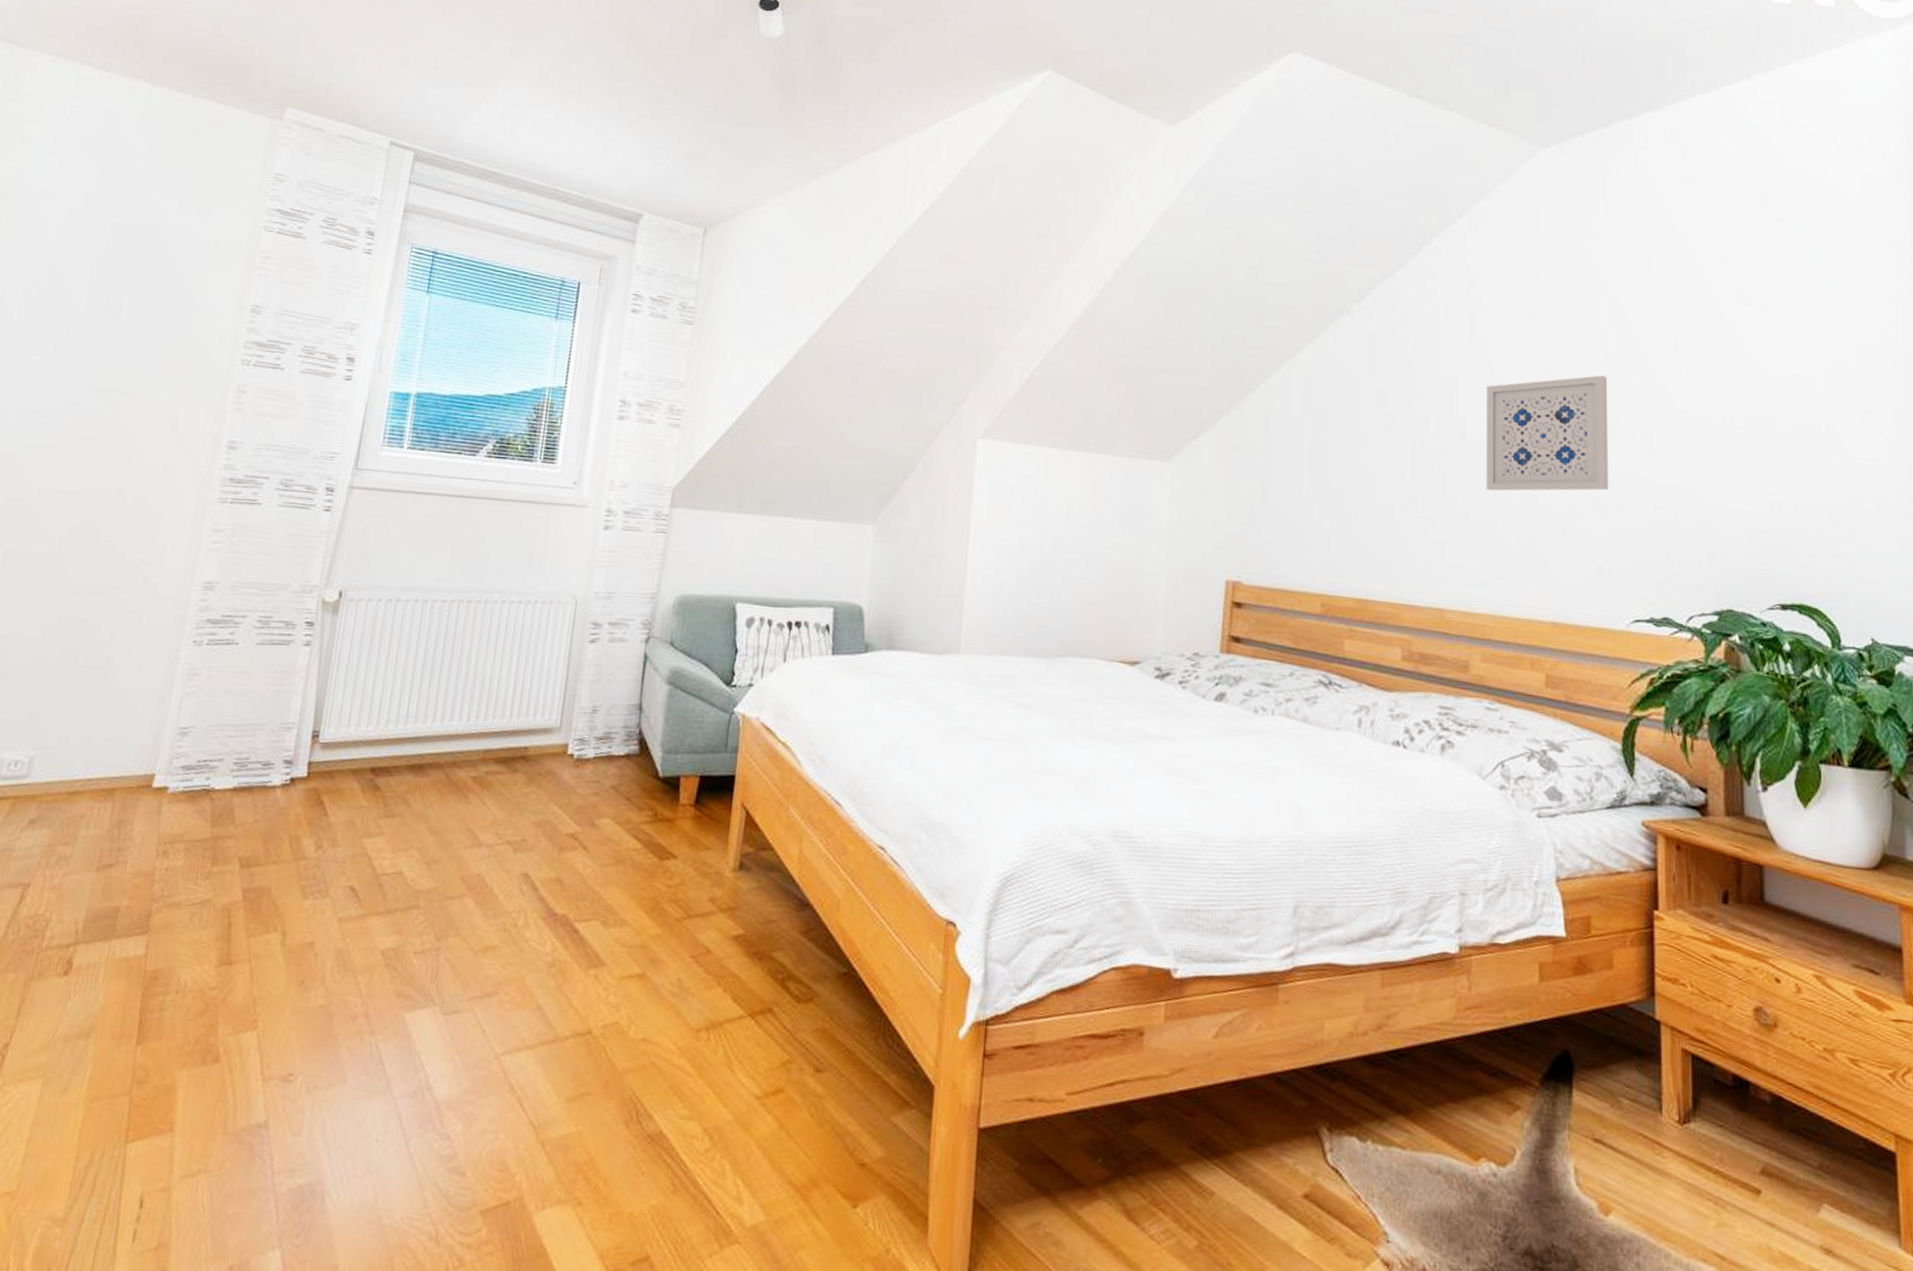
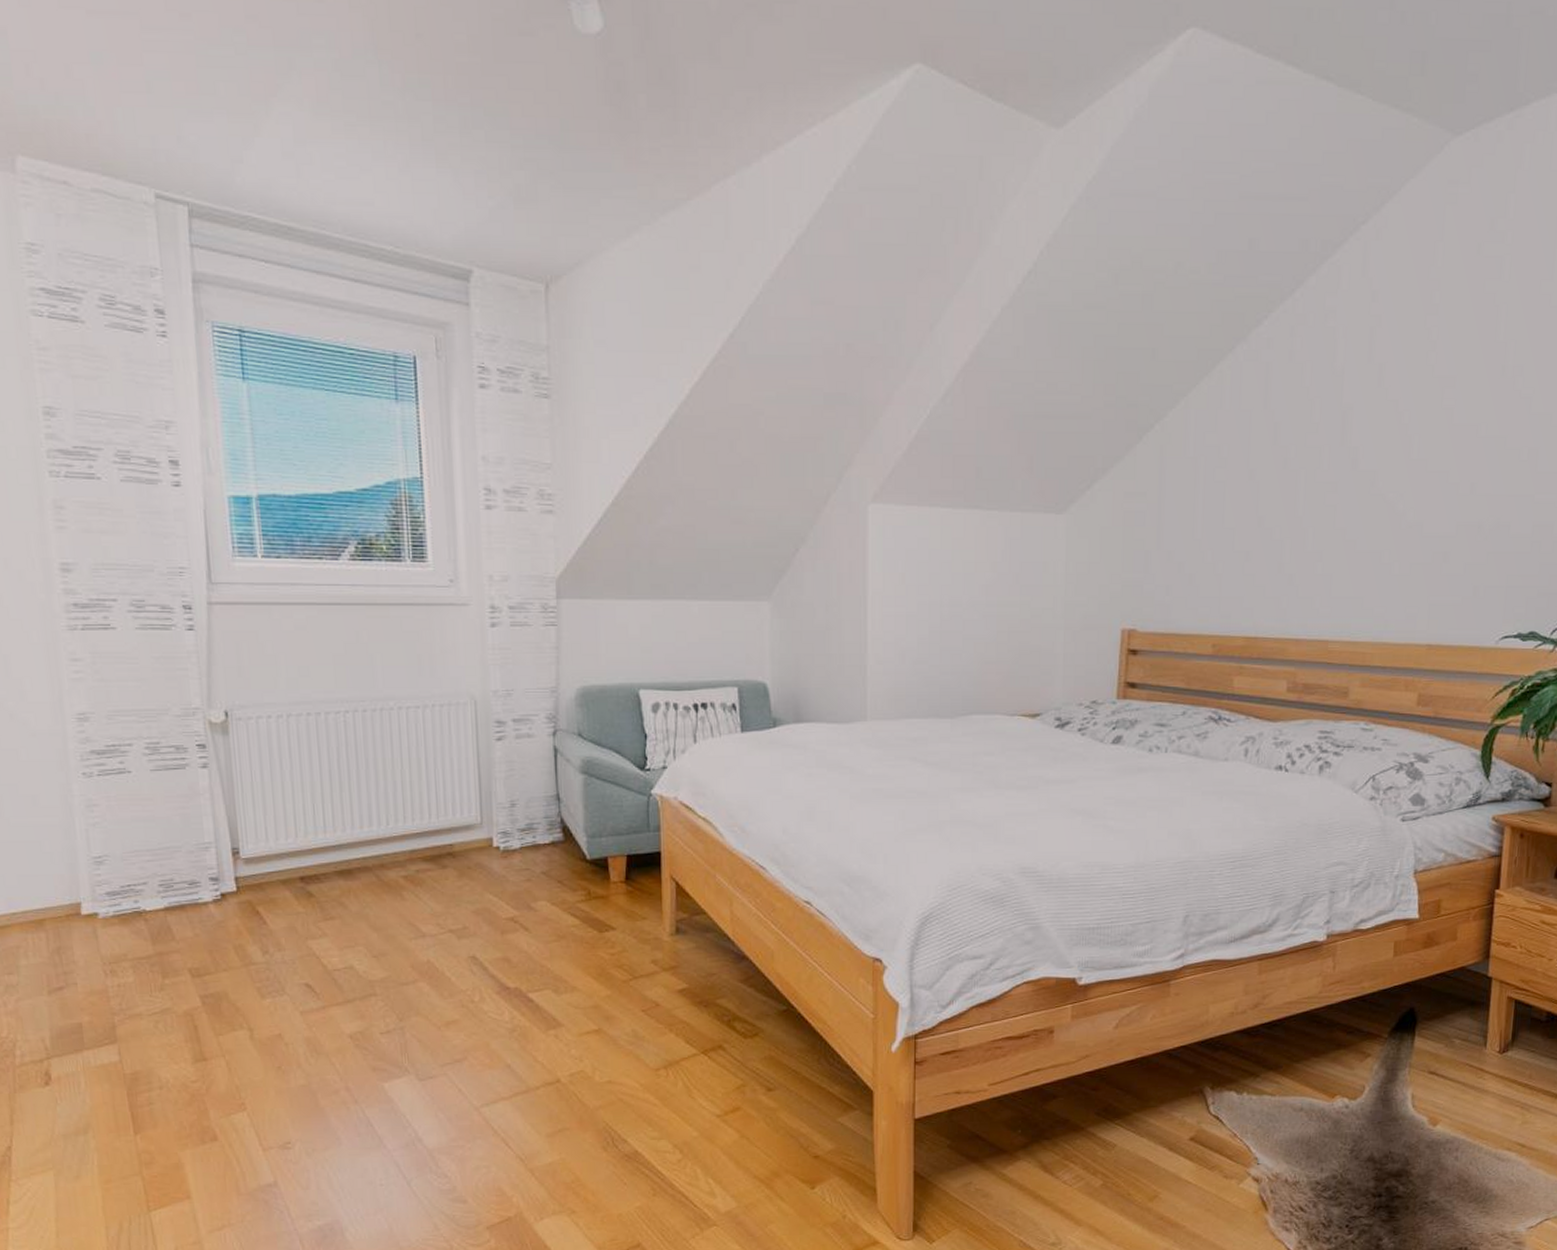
wall art: present [1486,374,1609,491] -> none [1374,392,1501,521]

